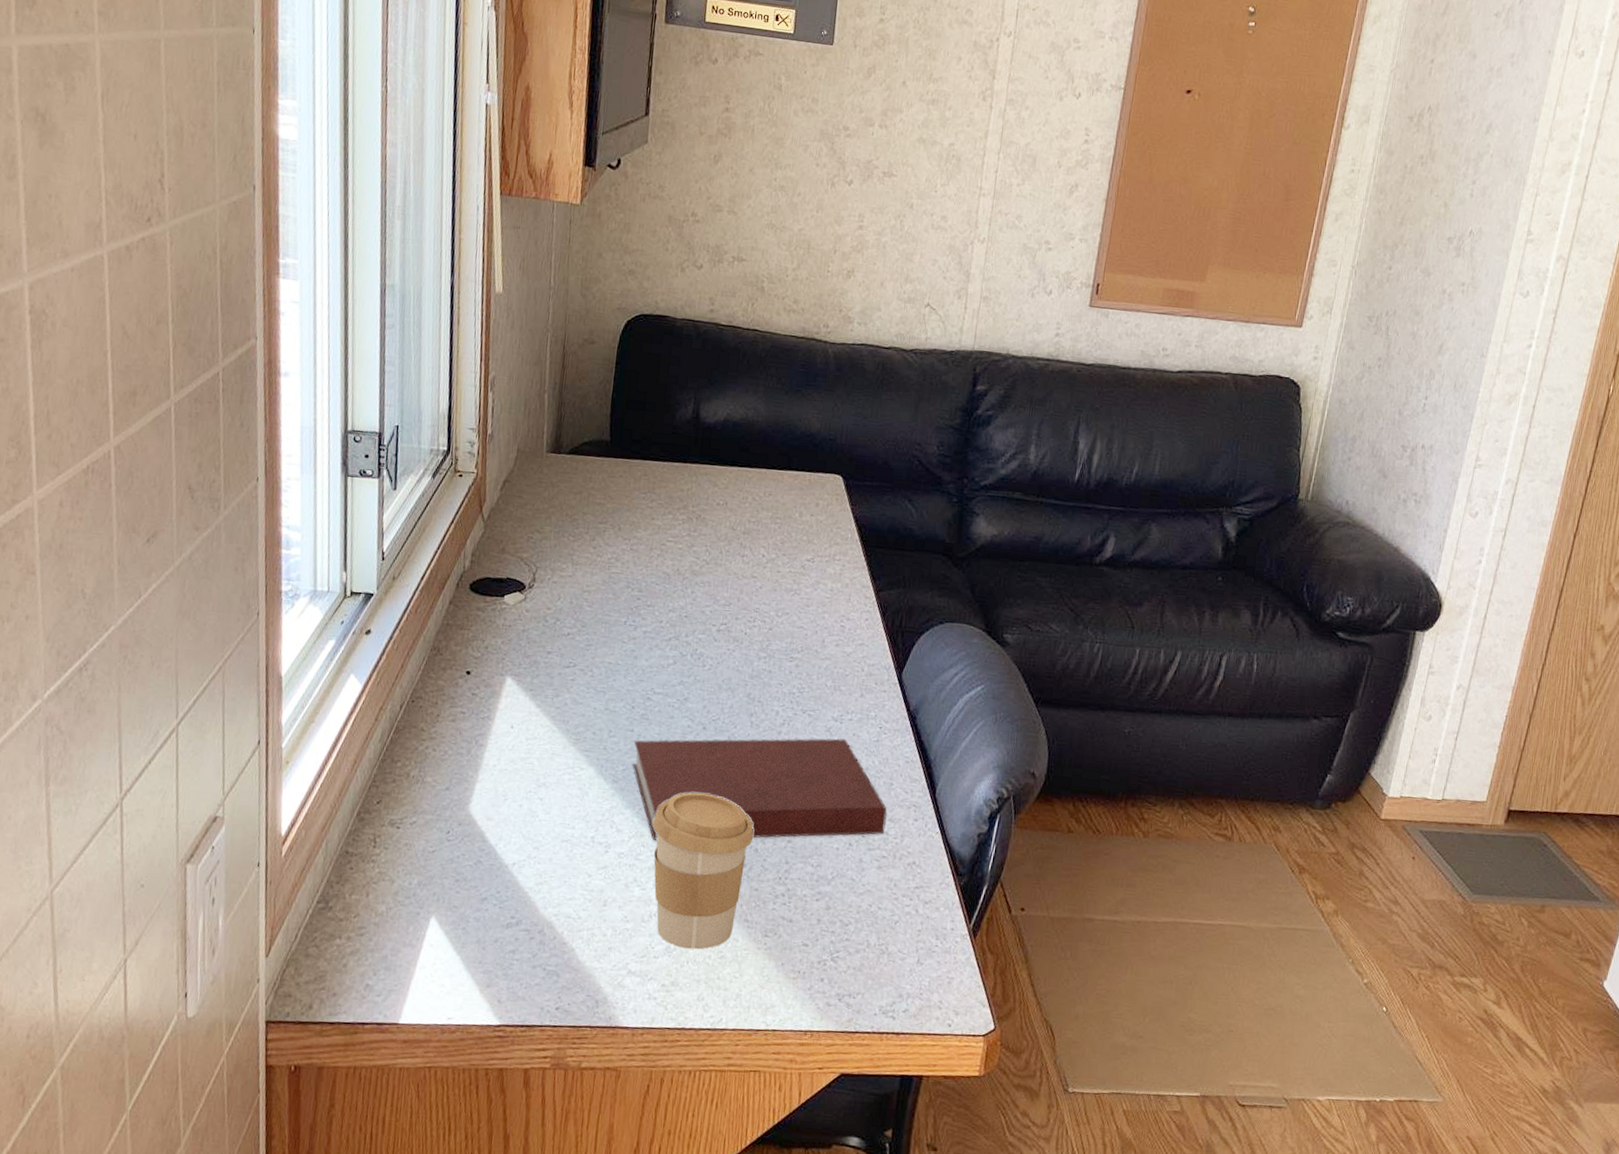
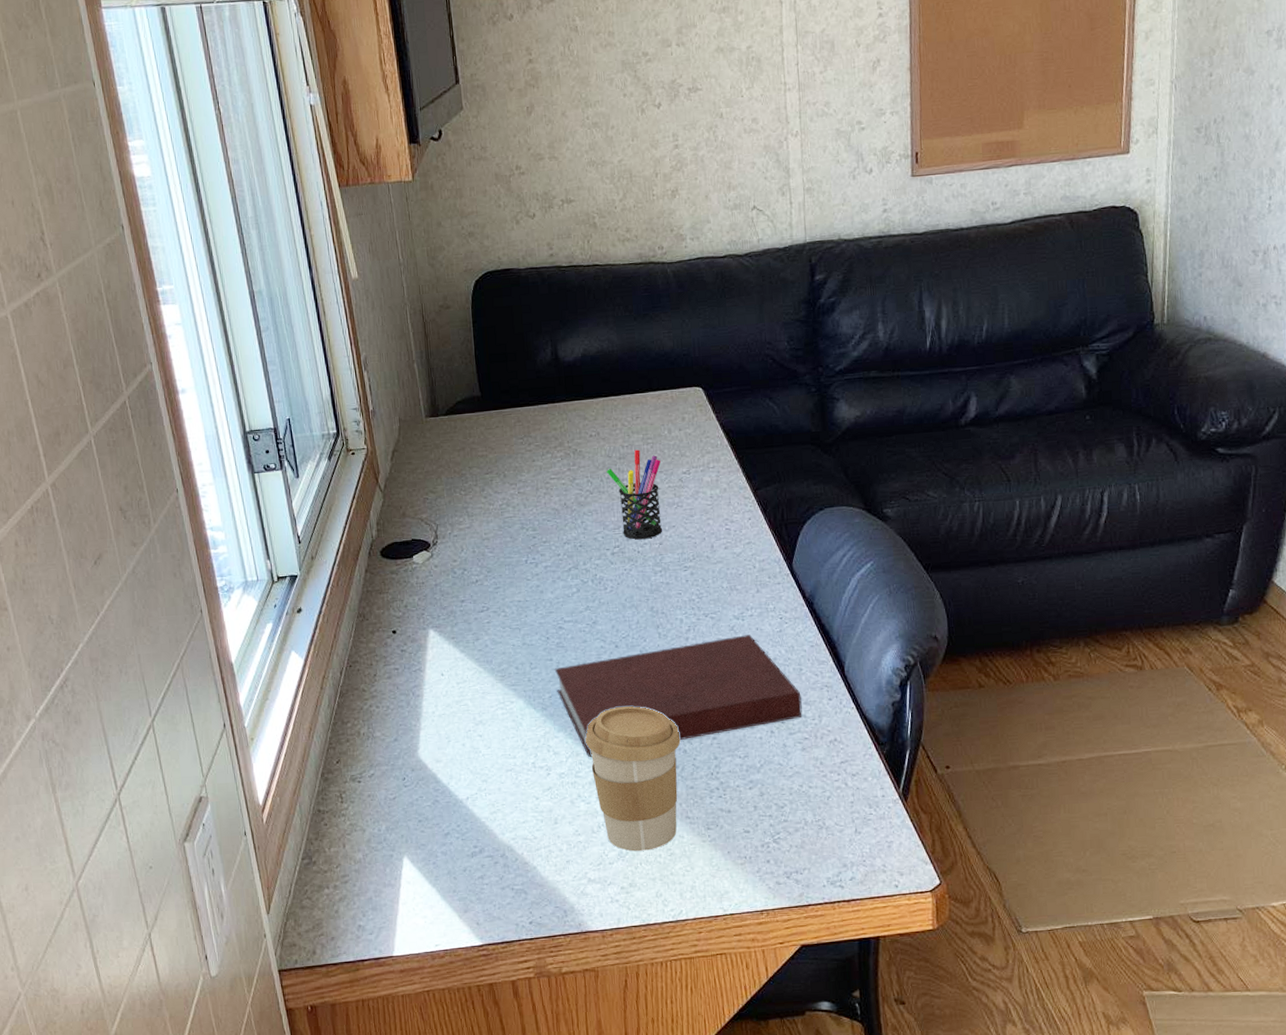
pen holder: none [727,527,786,622] -> present [606,449,663,540]

